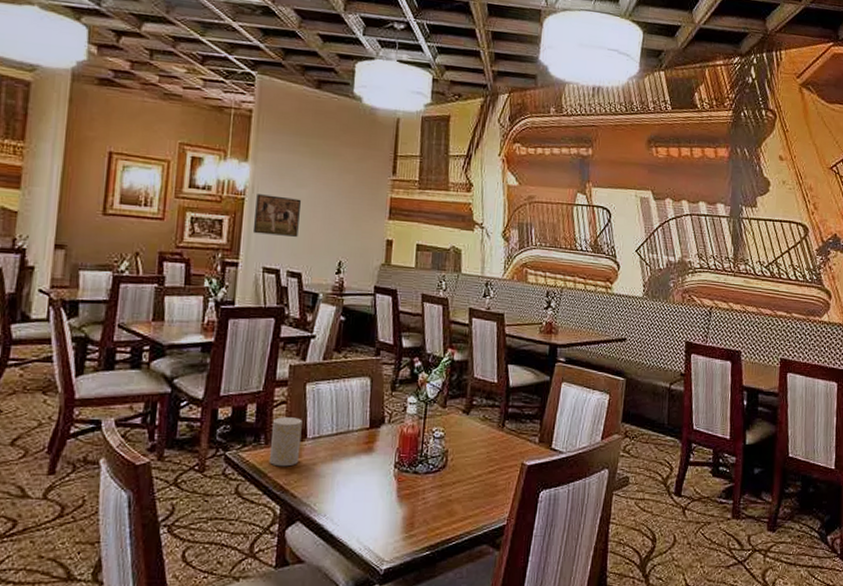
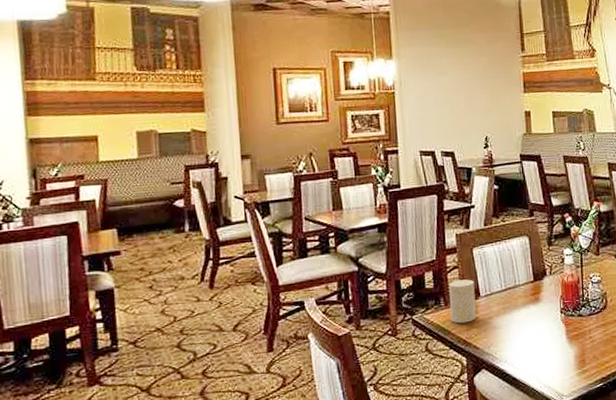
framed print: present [252,194,301,237] -> none [405,86,446,122]

